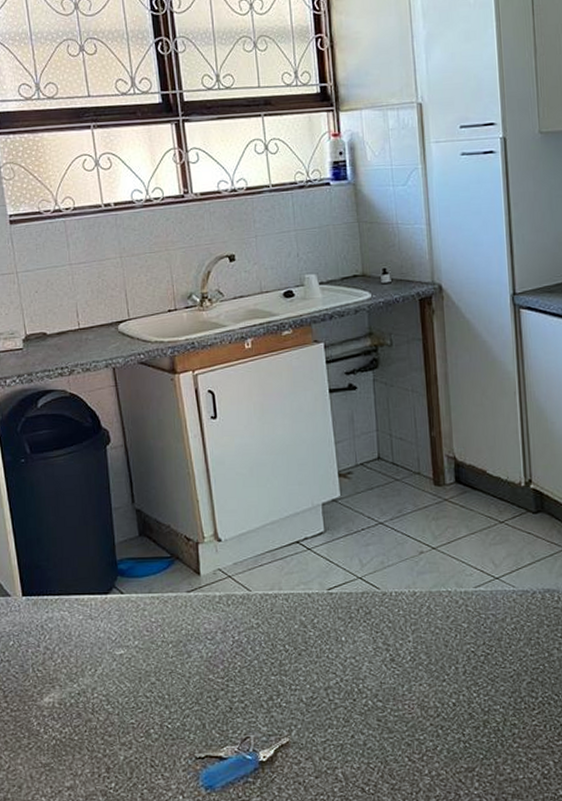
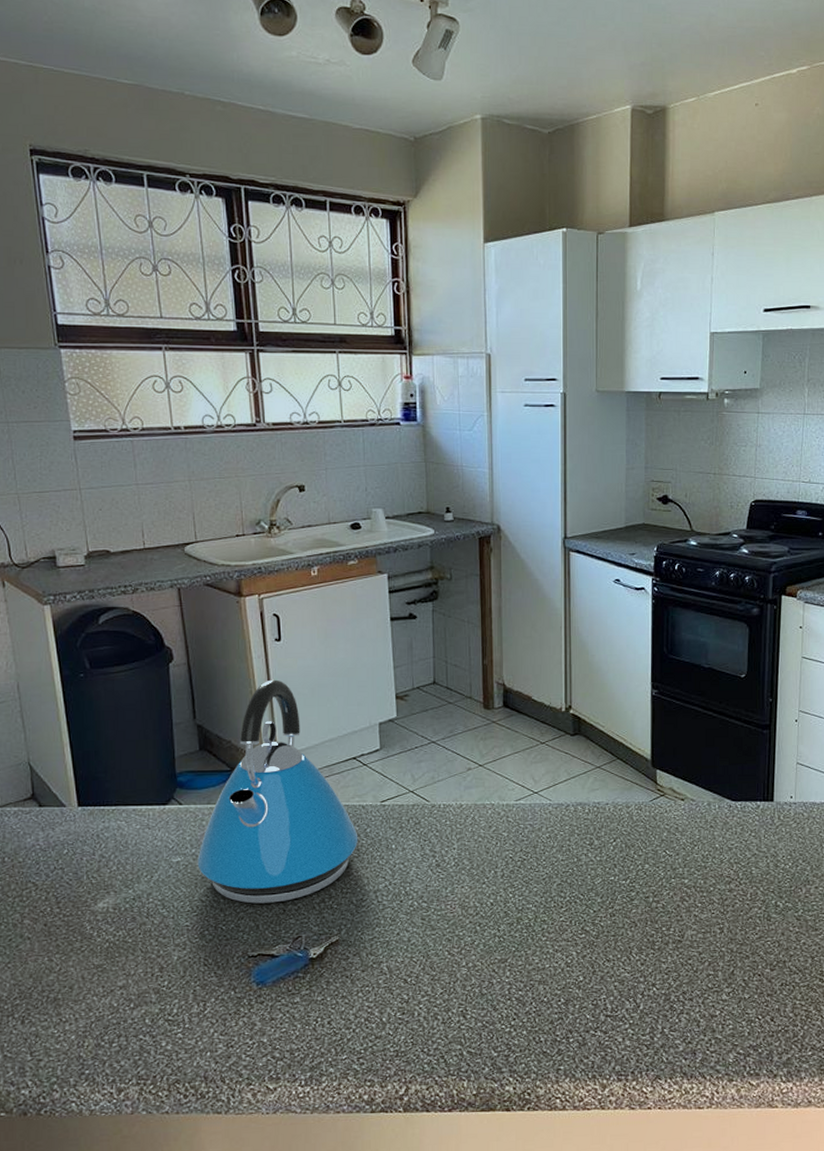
kettle: none [140,459,306,700] -> present [197,679,358,904]

